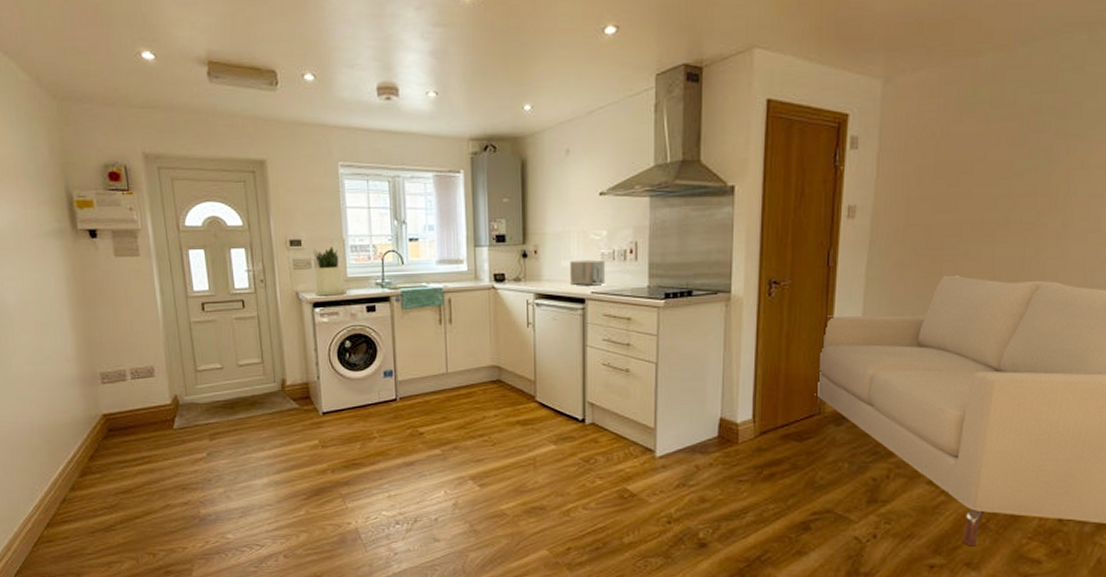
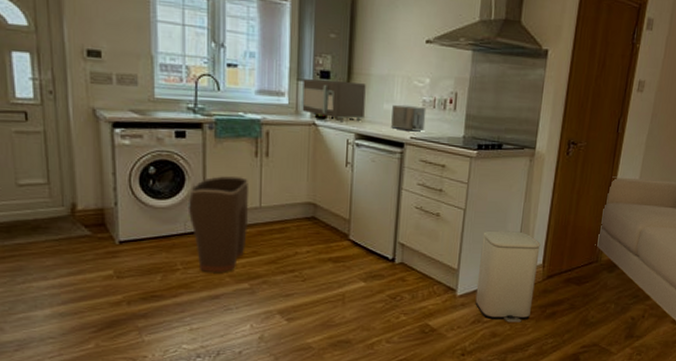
planter: present [312,247,348,296] -> none [114,63,155,117]
laundry basket: none [380,345,436,439] -> present [187,176,249,272]
microwave: none [480,243,542,282] -> present [302,79,366,122]
pedal bin: none [678,384,748,486] -> present [475,230,541,323]

